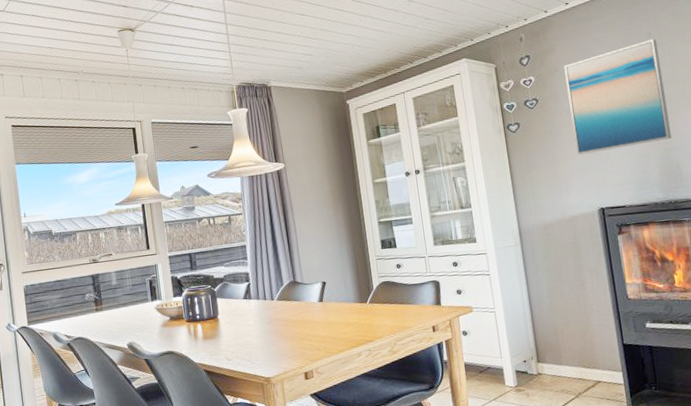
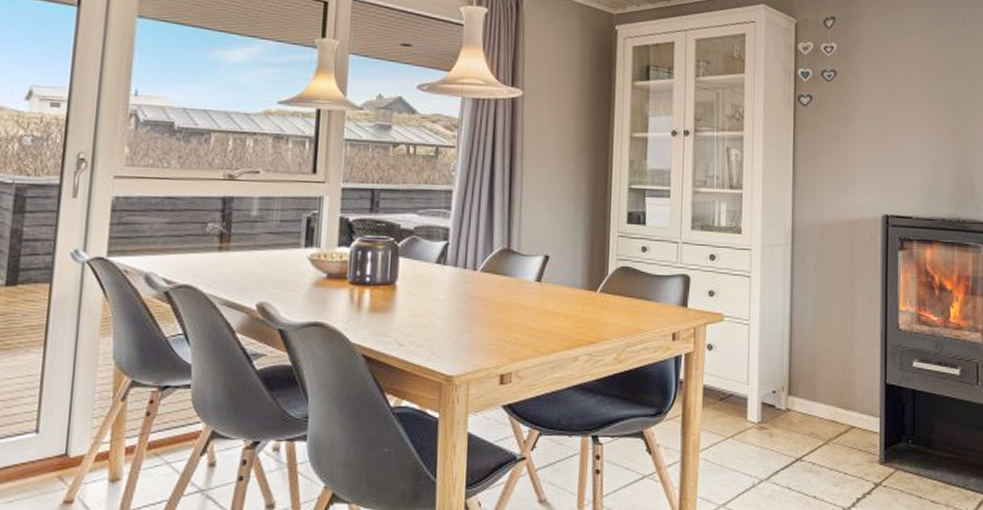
wall art: present [564,38,672,155] -> none [869,28,970,148]

